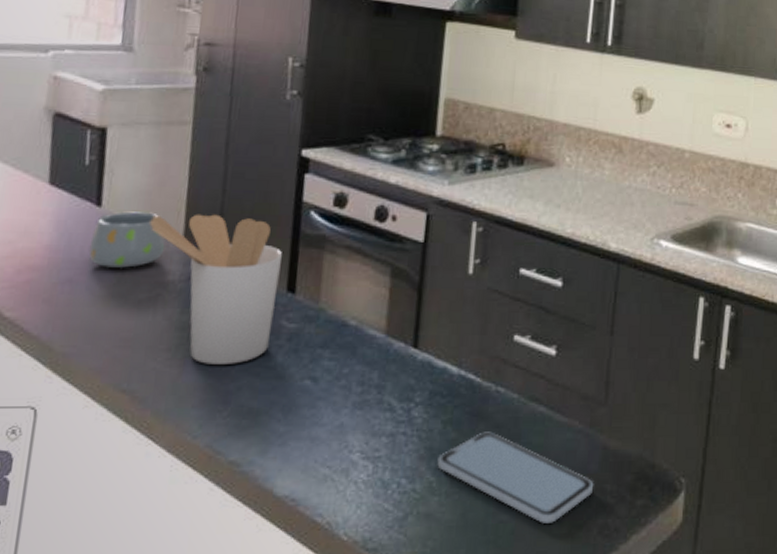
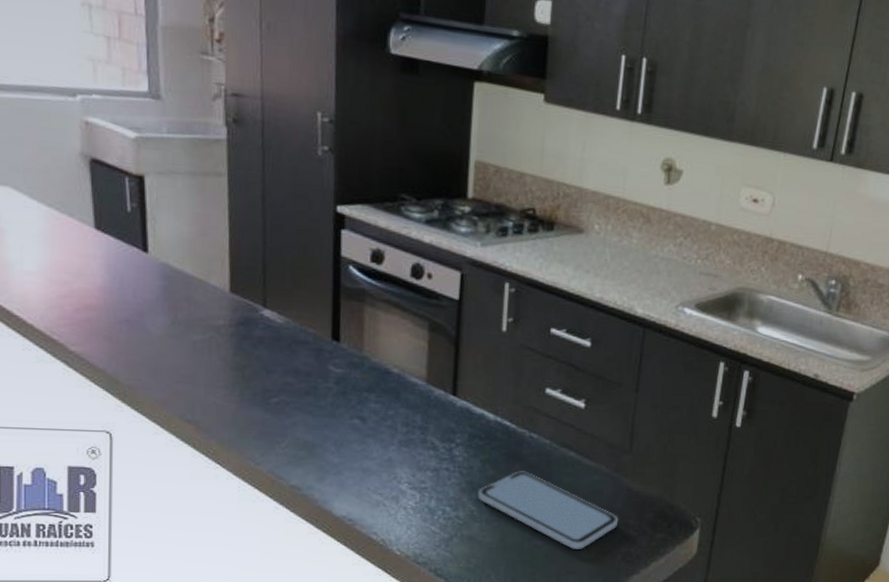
mug: present [89,211,165,268] -> none [141,258,213,311]
utensil holder: present [150,214,282,364] -> none [196,263,325,403]

